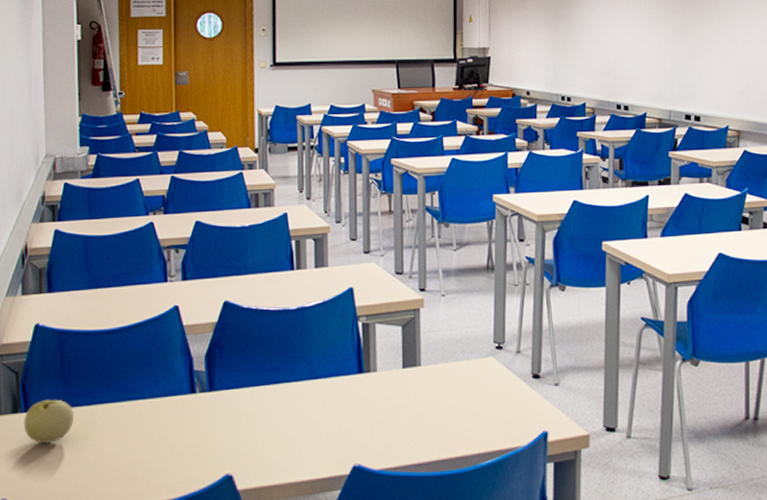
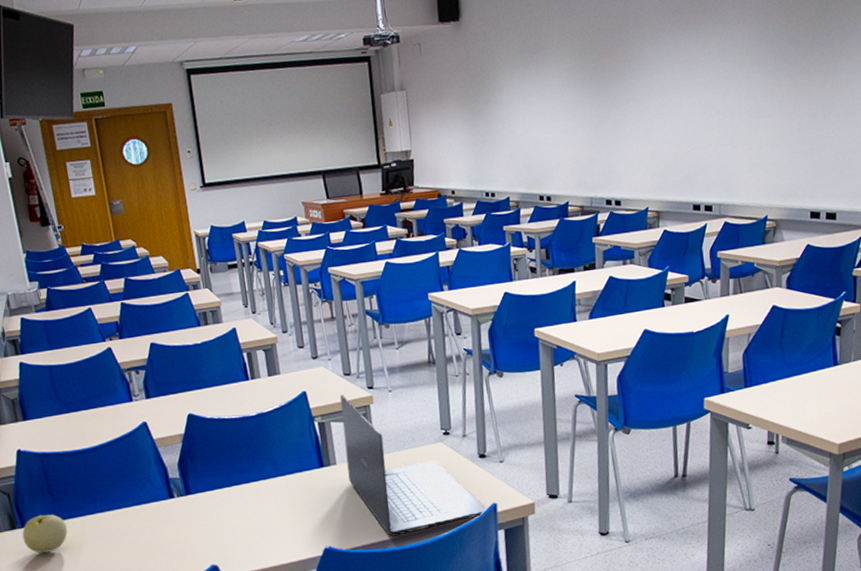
laptop: none [388,294,537,459] -> present [340,394,488,536]

